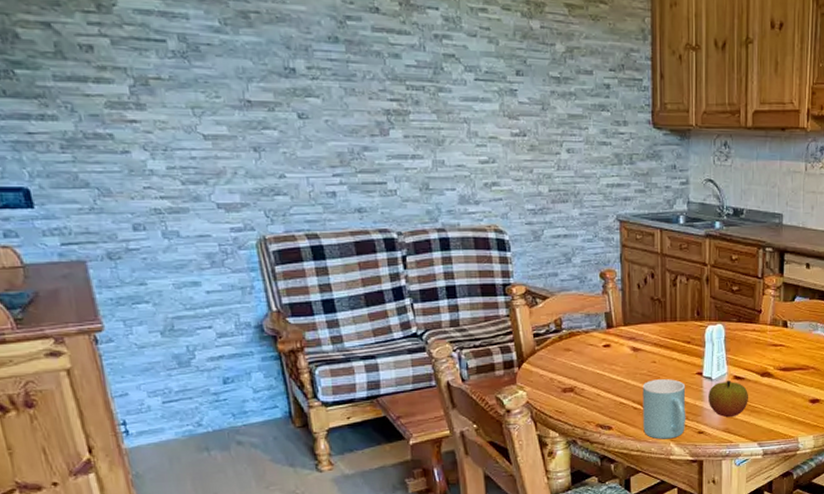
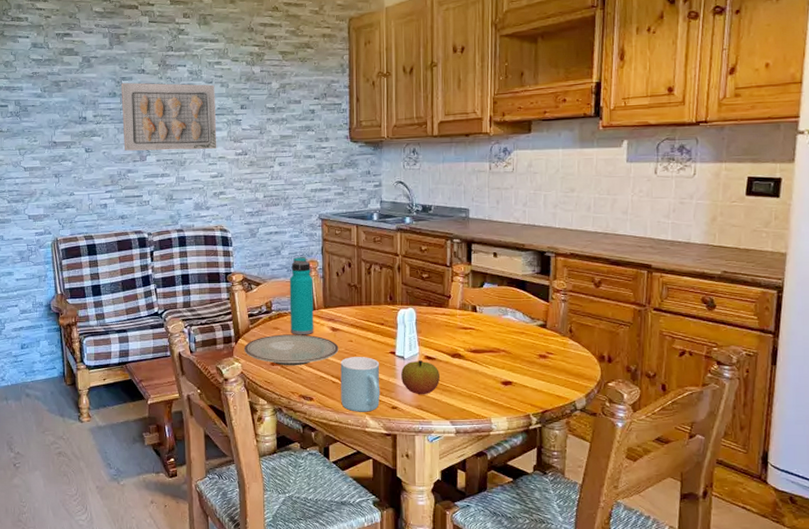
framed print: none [345,23,487,127] -> present [121,82,217,151]
plate: none [530,356,641,393] -> present [244,334,339,366]
water bottle: none [582,264,612,357] -> present [289,256,314,335]

